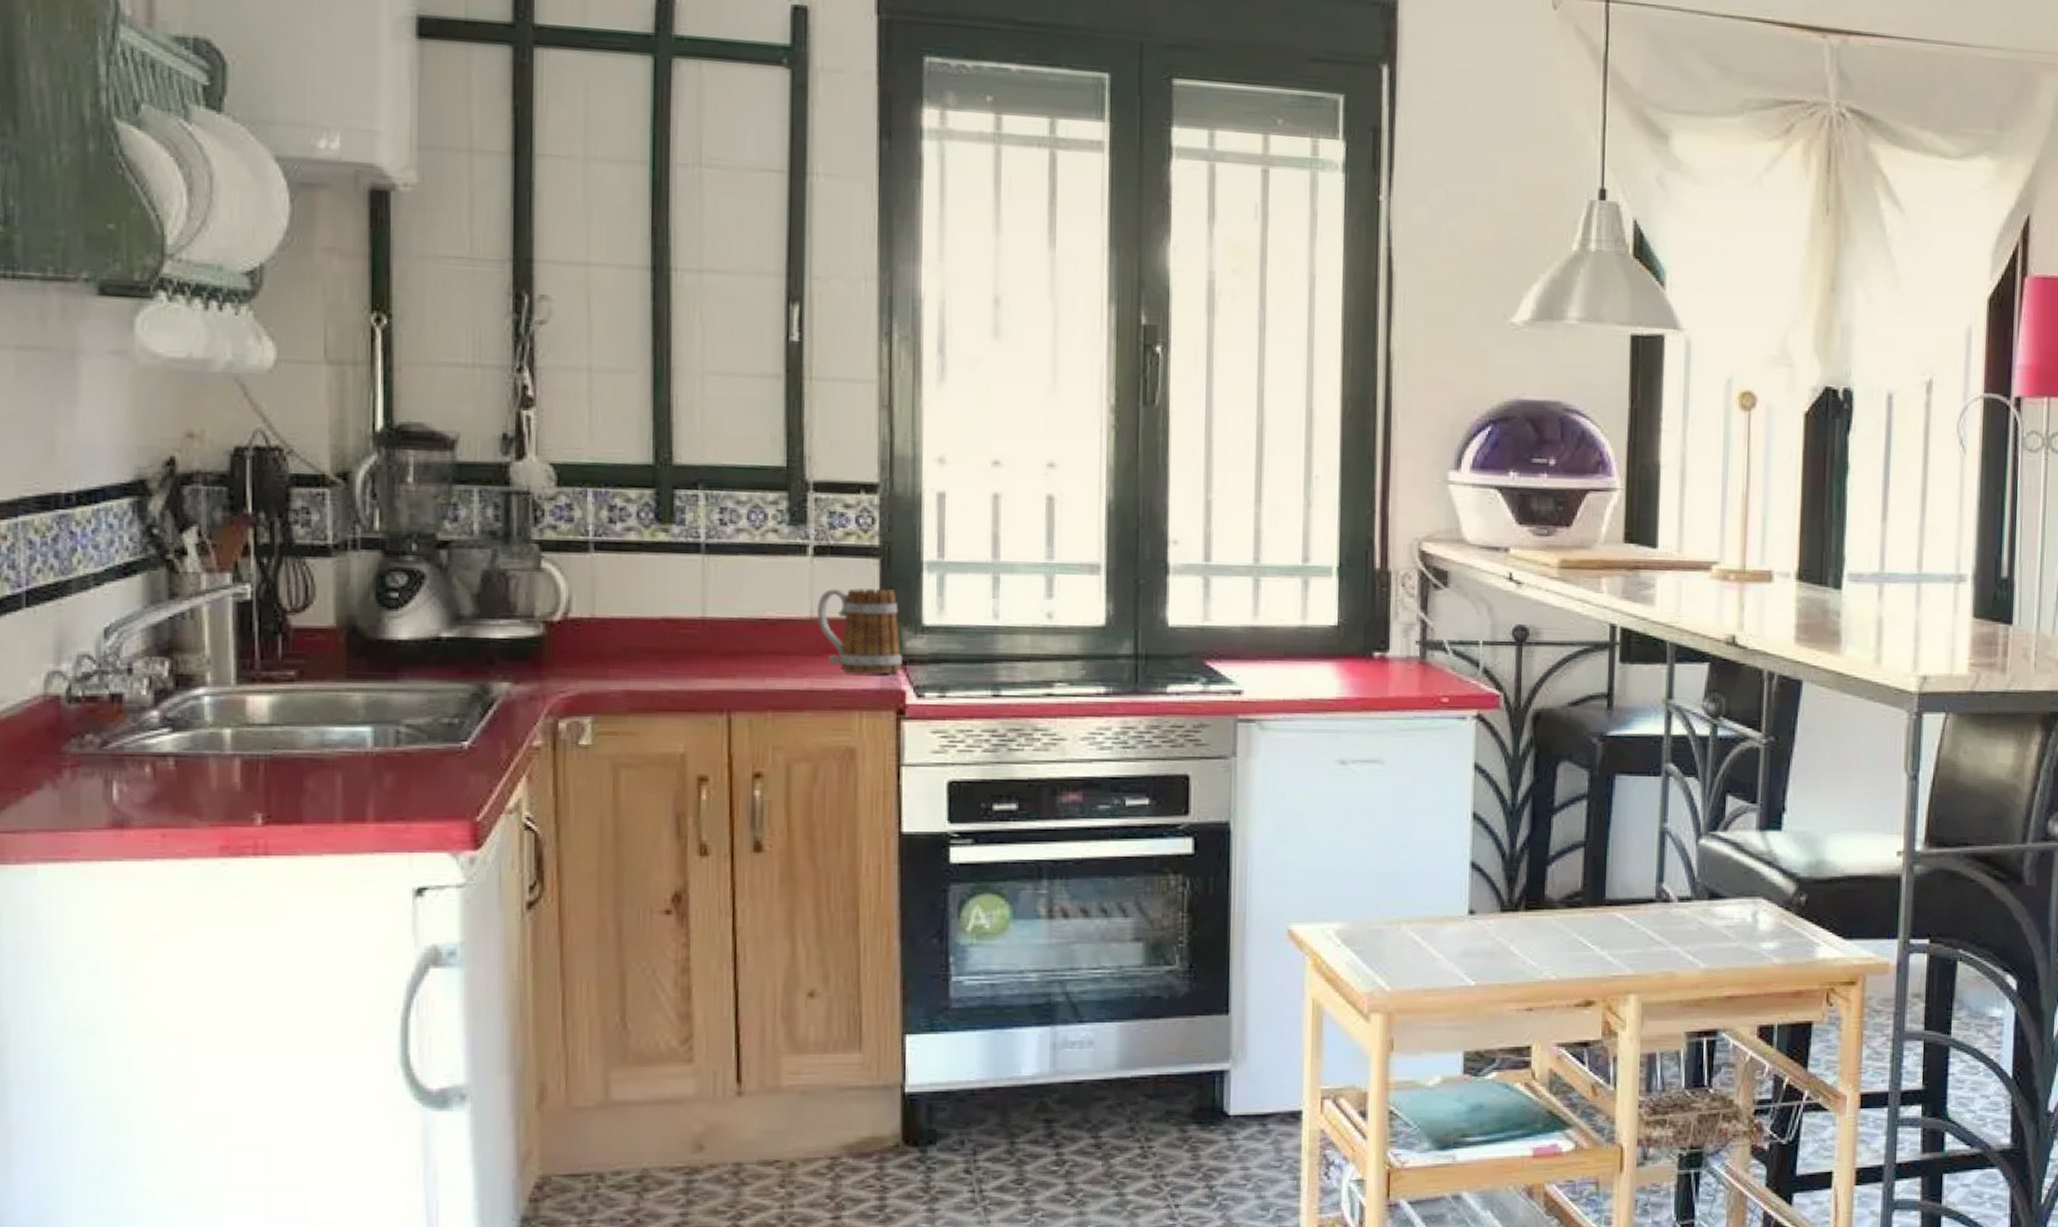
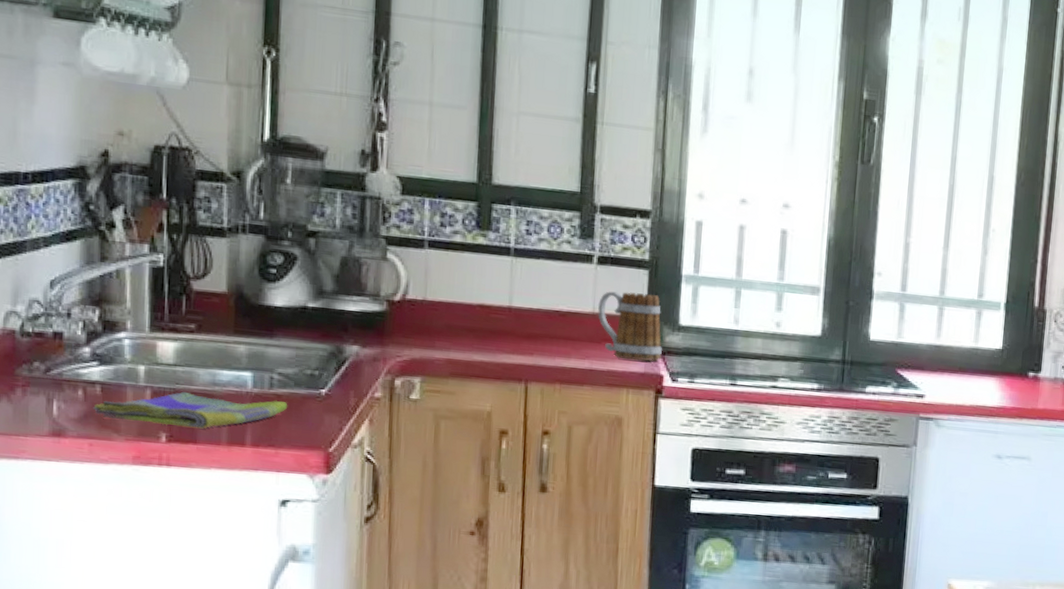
dish towel: none [165,757,421,804] -> present [93,391,288,429]

